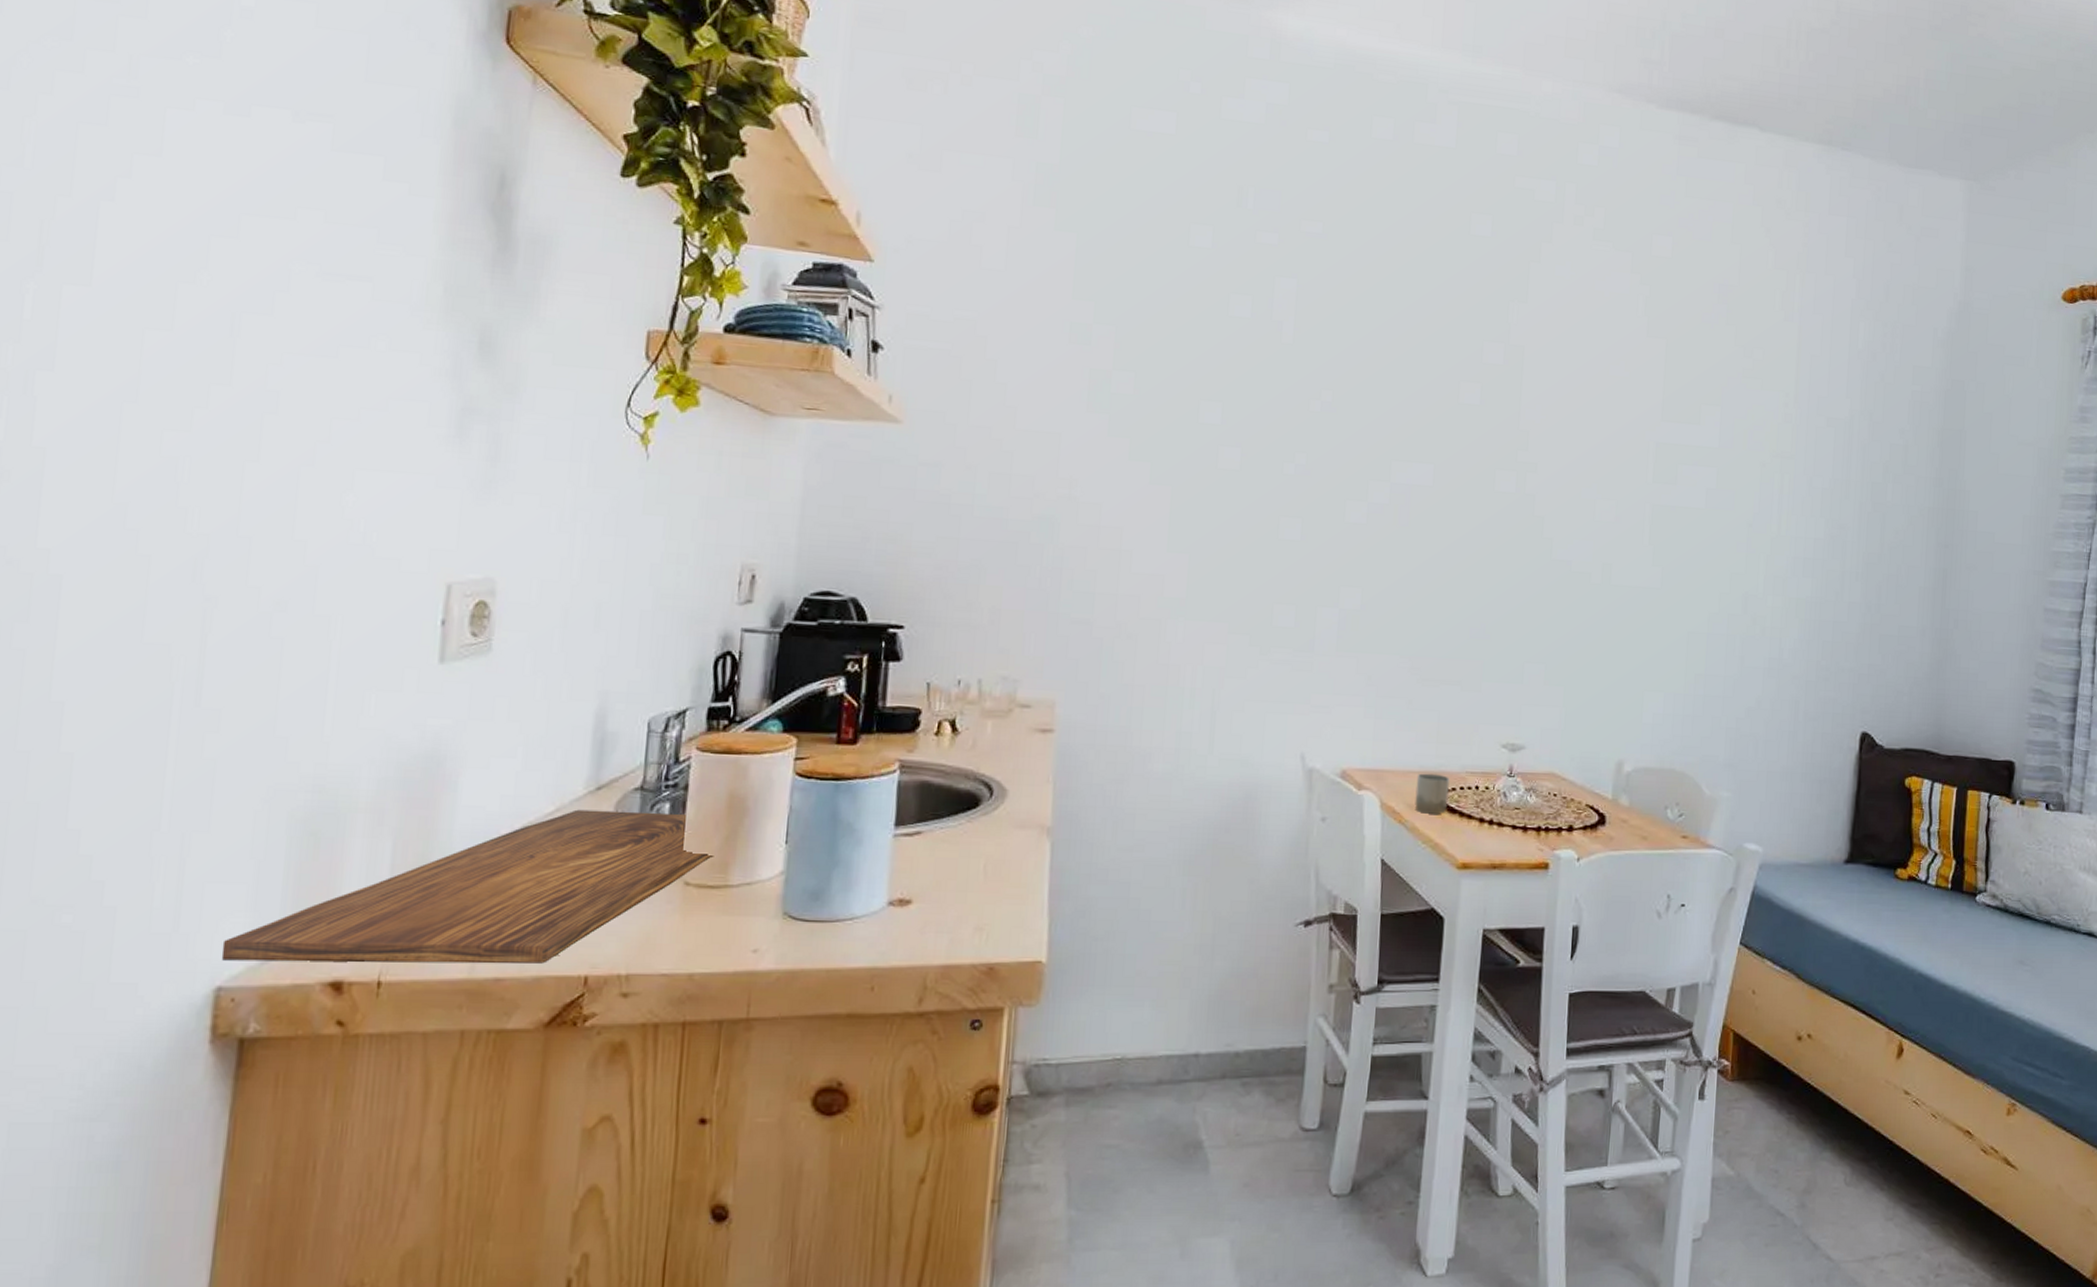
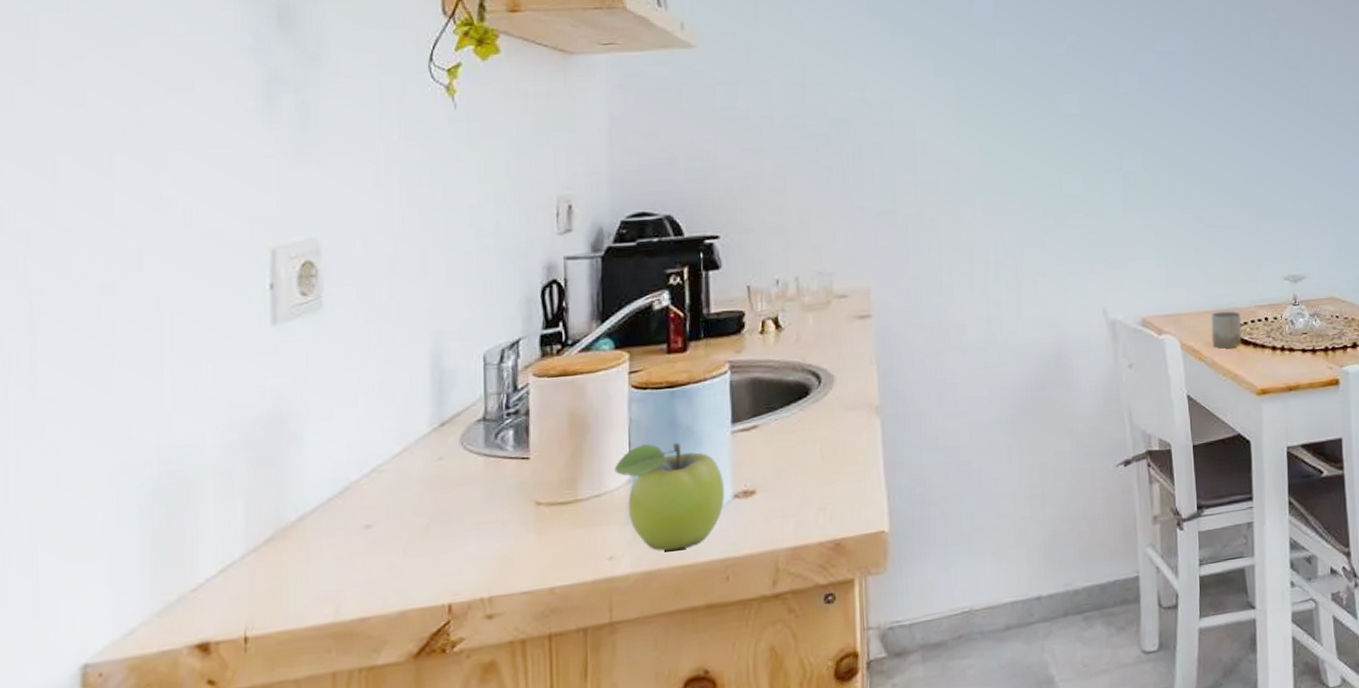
cutting board: present [221,809,713,965] -> none [84,439,560,638]
fruit: none [768,836,880,952] -> present [614,443,724,551]

